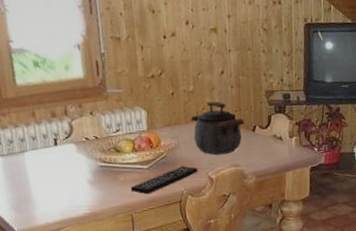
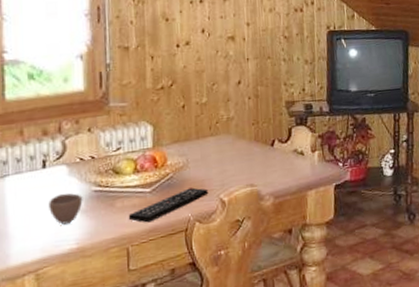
cup: none [62,167,92,194] -> present [49,193,83,225]
kettle: present [190,101,245,156] -> none [202,113,263,175]

